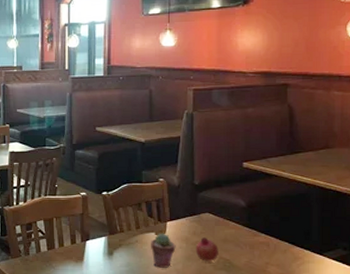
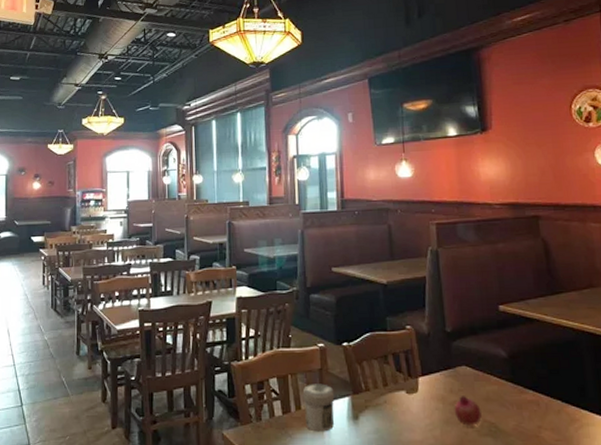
jar: none [65,226,93,265] -> present [302,384,335,432]
potted succulent: present [150,233,176,268] -> none [401,391,432,434]

